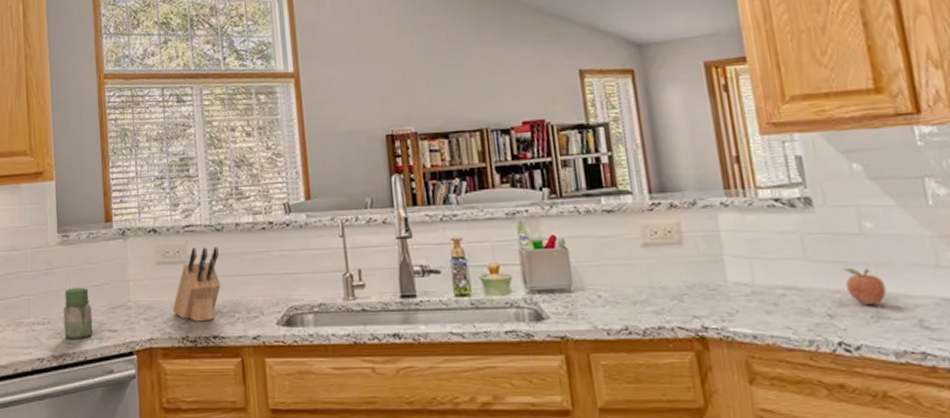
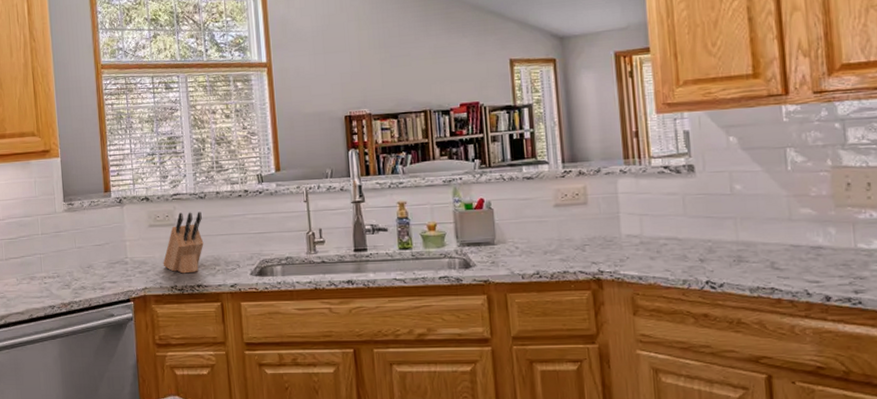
jar: present [63,287,94,339] -> none [70,246,96,289]
fruit: present [842,267,887,306] -> none [714,221,748,252]

